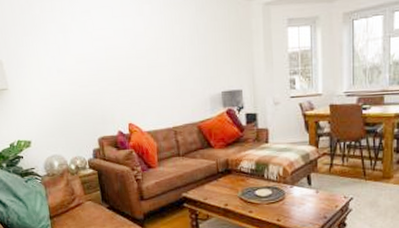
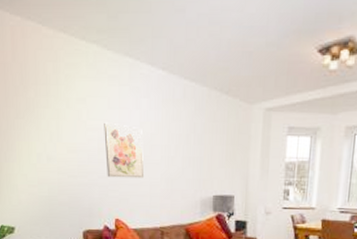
wall art: none [109,31,153,84] -> present [104,122,145,179]

